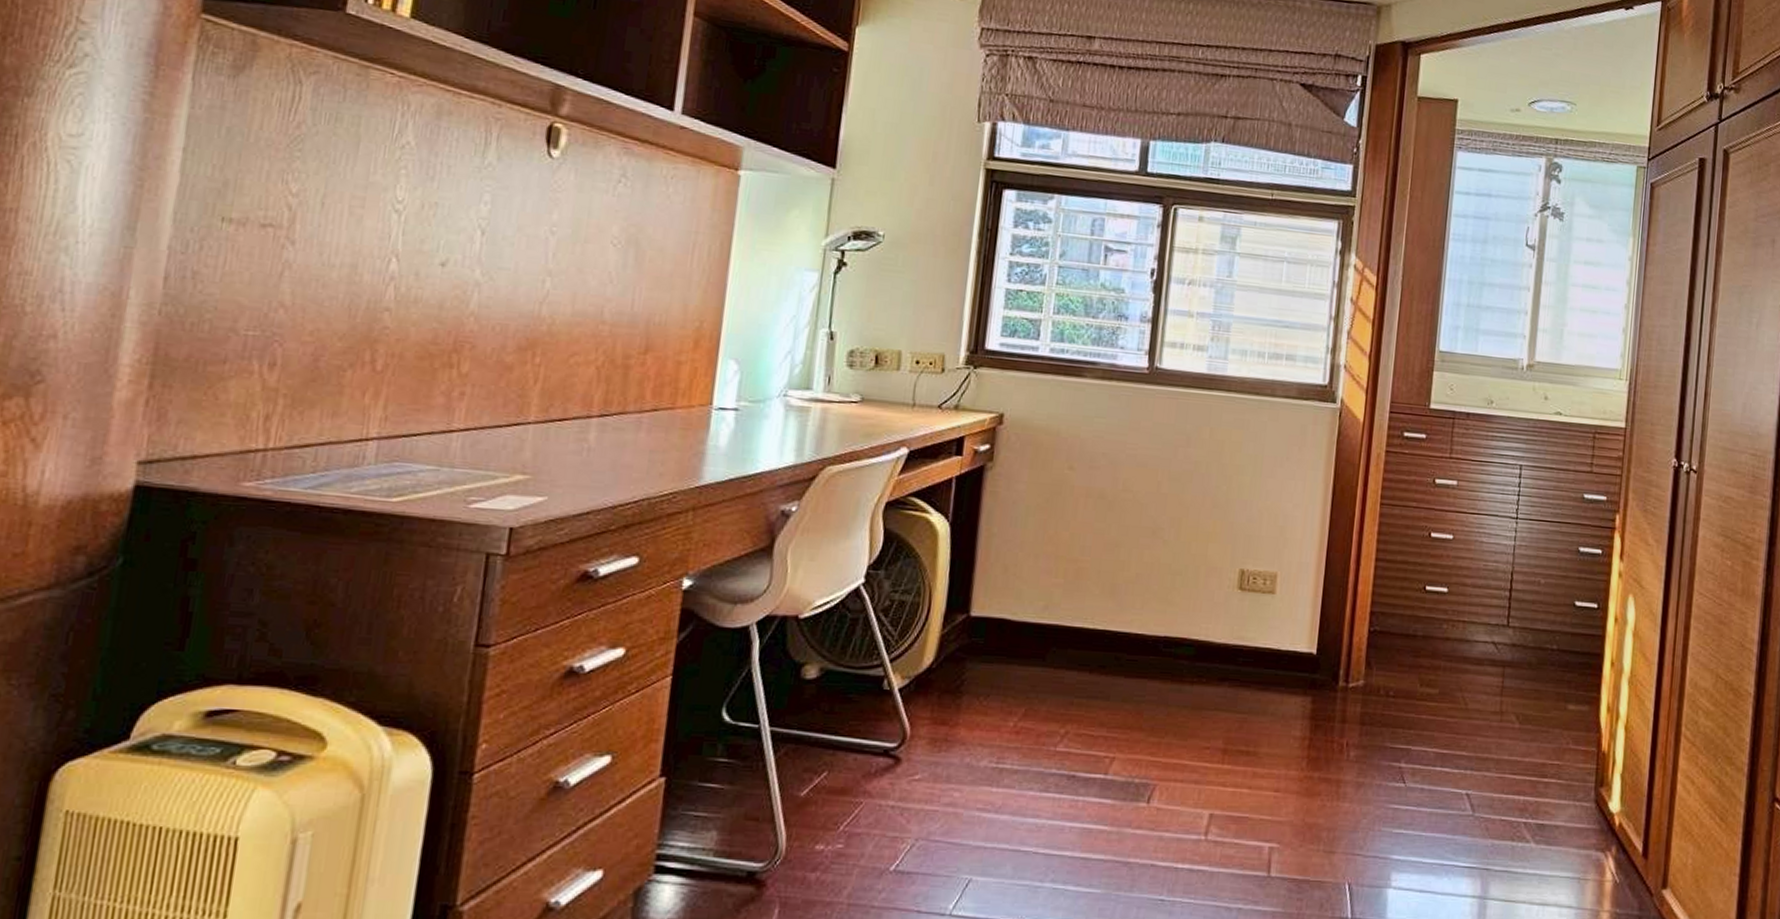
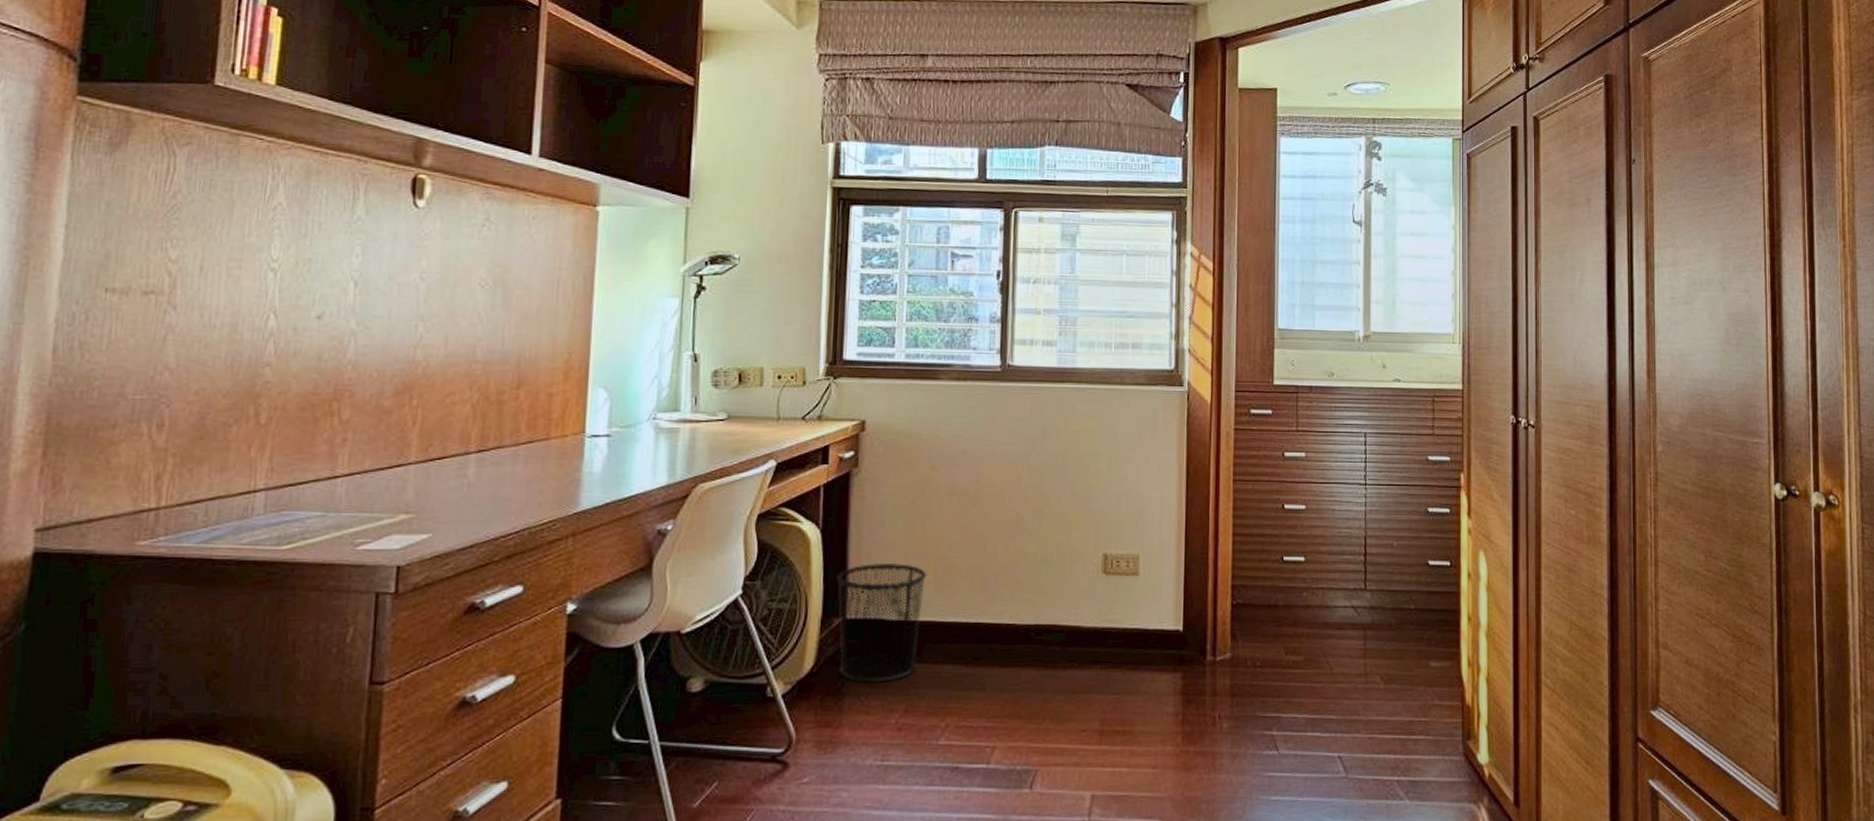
waste bin: none [959,561,1057,685] -> present [836,563,927,684]

